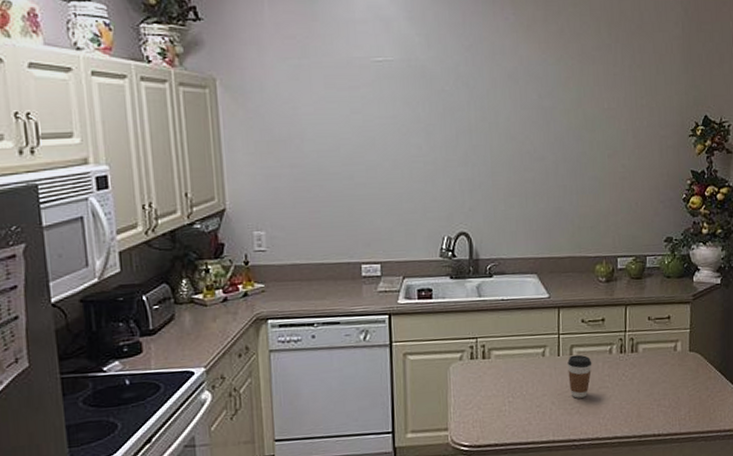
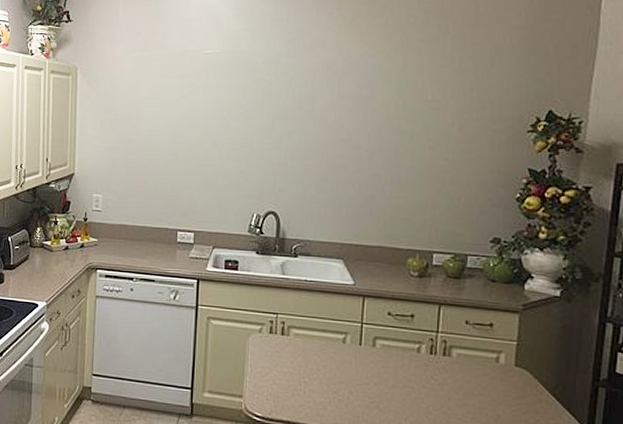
coffee cup: present [567,354,592,398] -> none [369,347,397,394]

